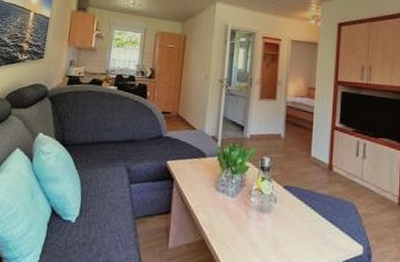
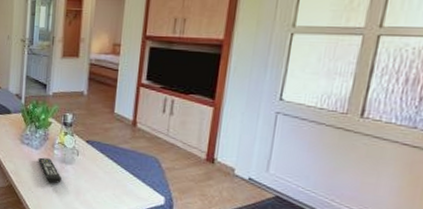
remote control: none [233,206,259,236] -> present [38,157,62,184]

